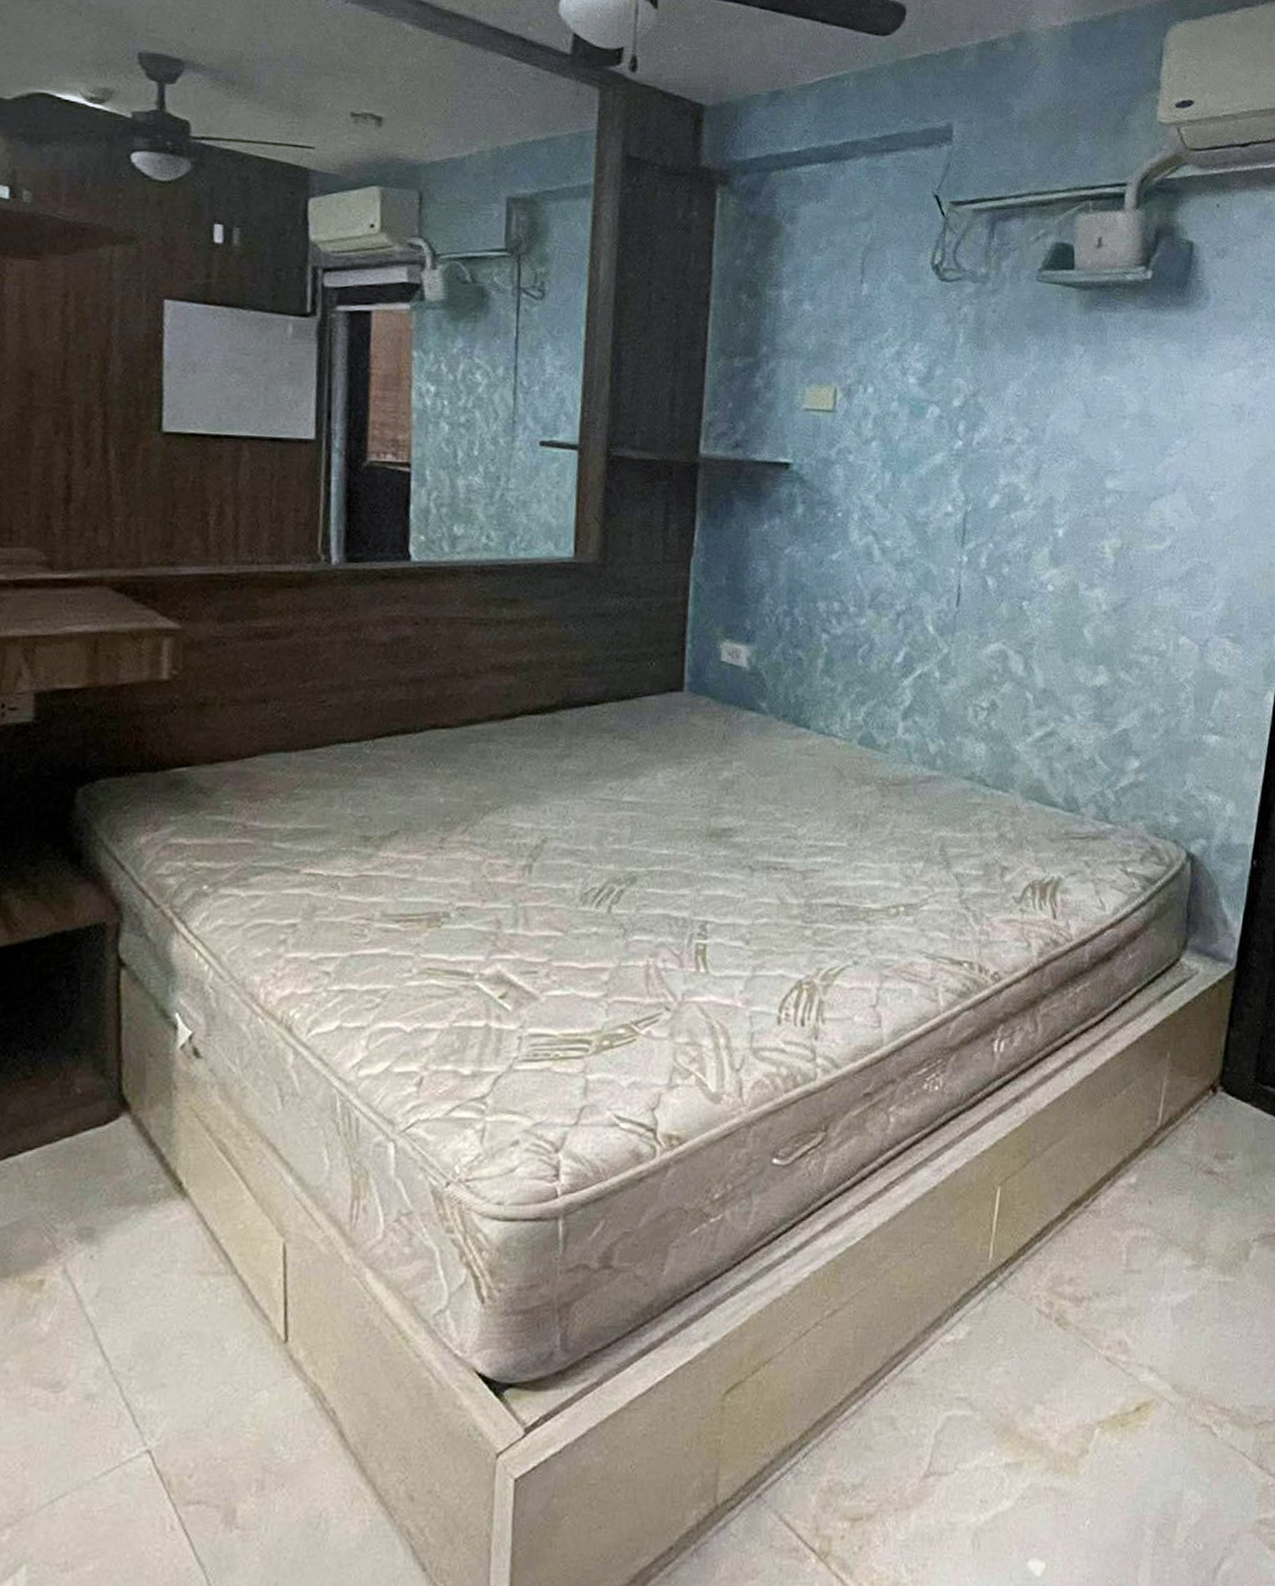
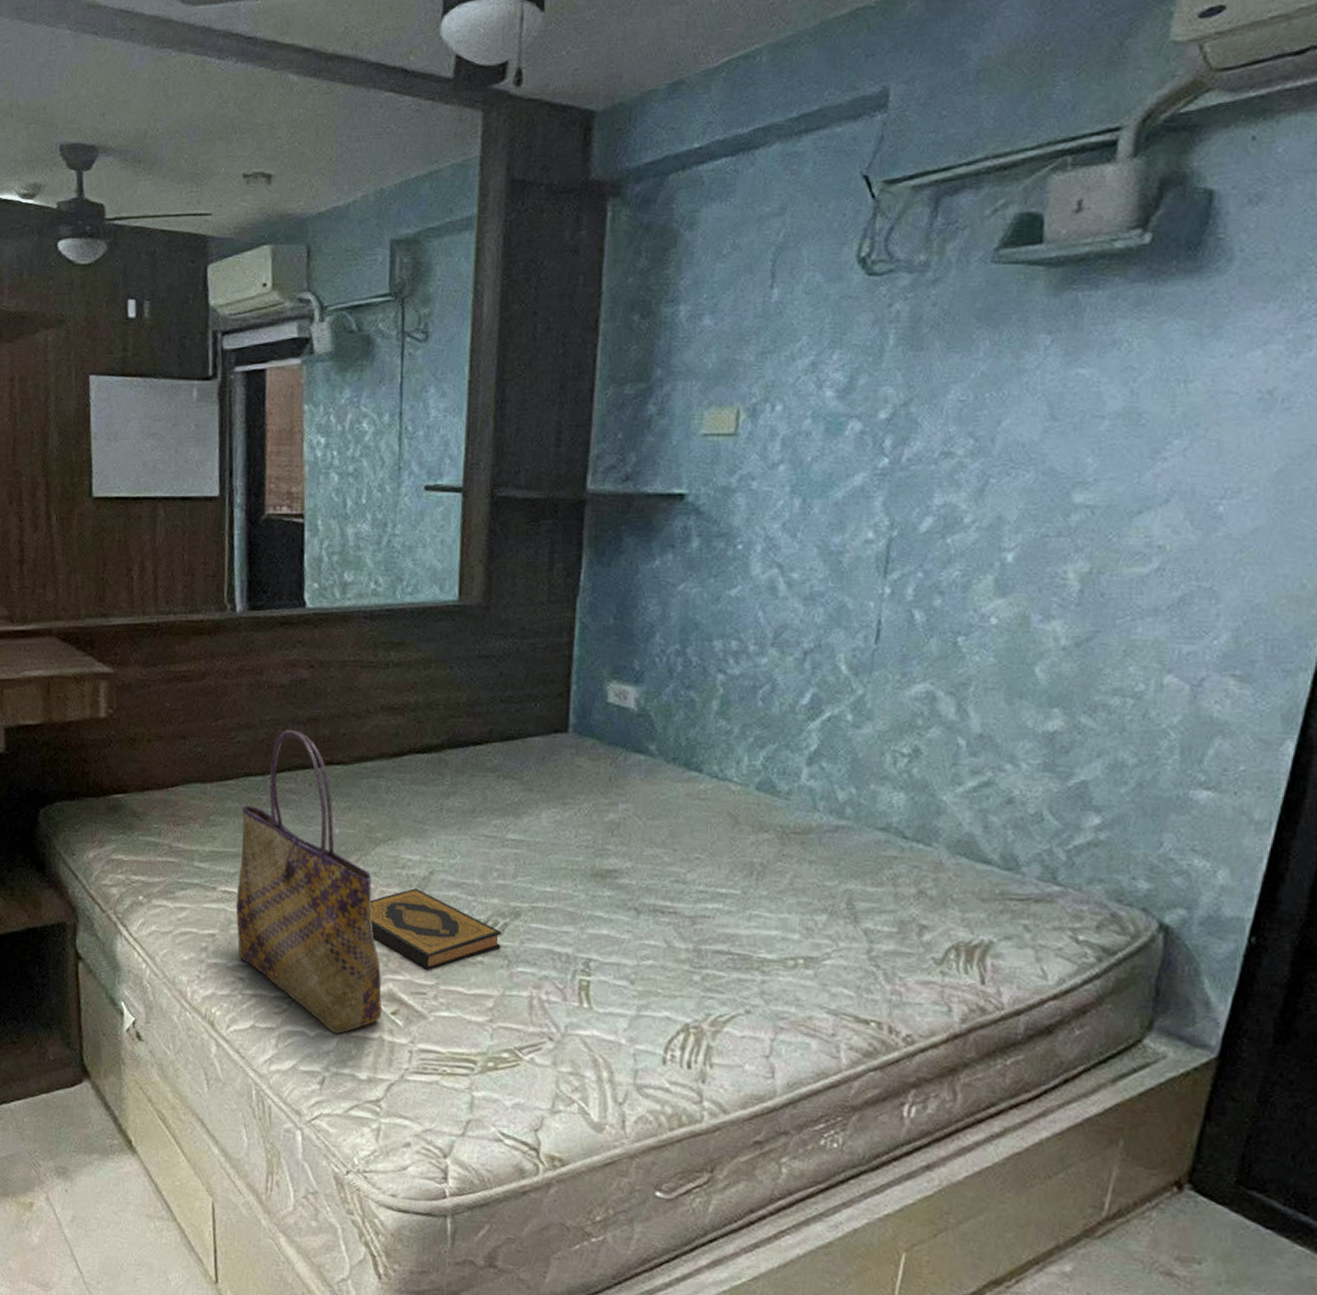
tote bag: none [322,692,489,1027] -> present [235,730,382,1035]
hardback book: none [477,859,617,946] -> present [370,888,502,970]

